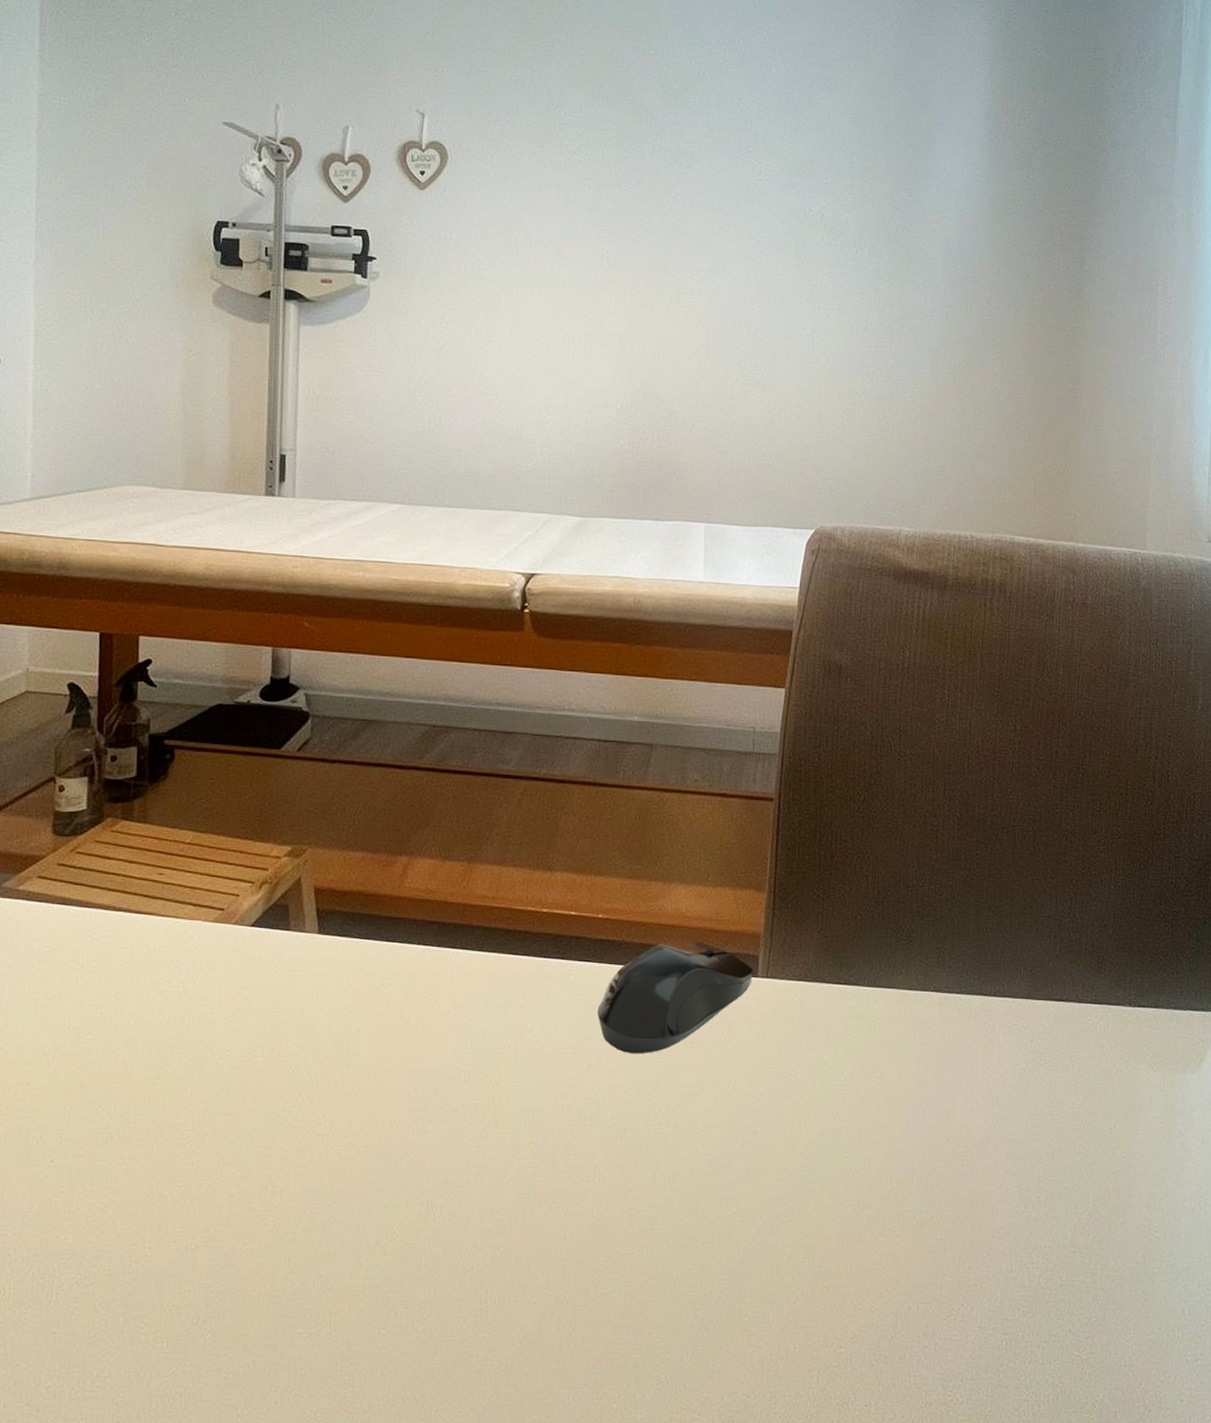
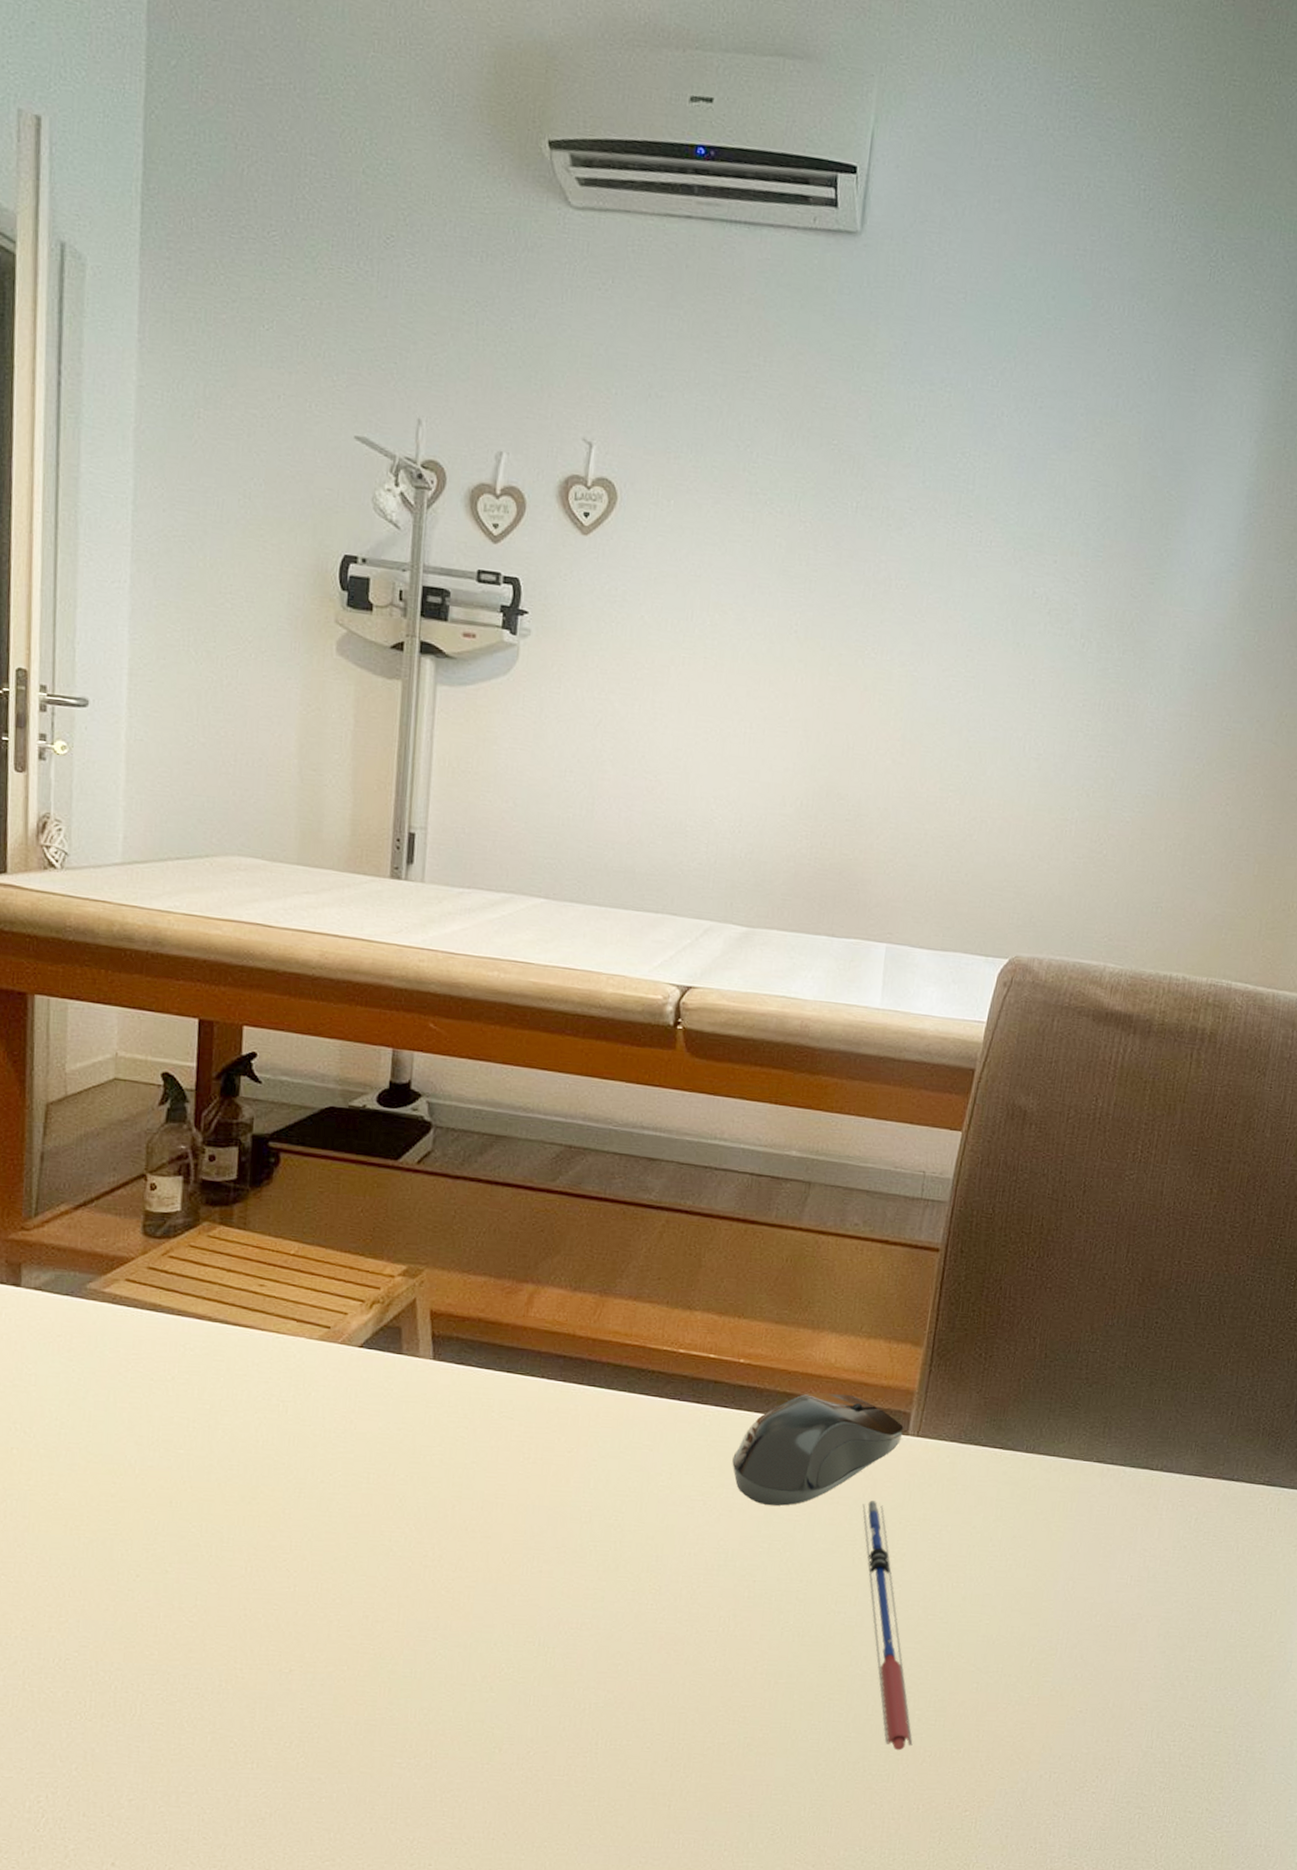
pen: none [720,1043,785,1290] -> present [862,1501,913,1751]

